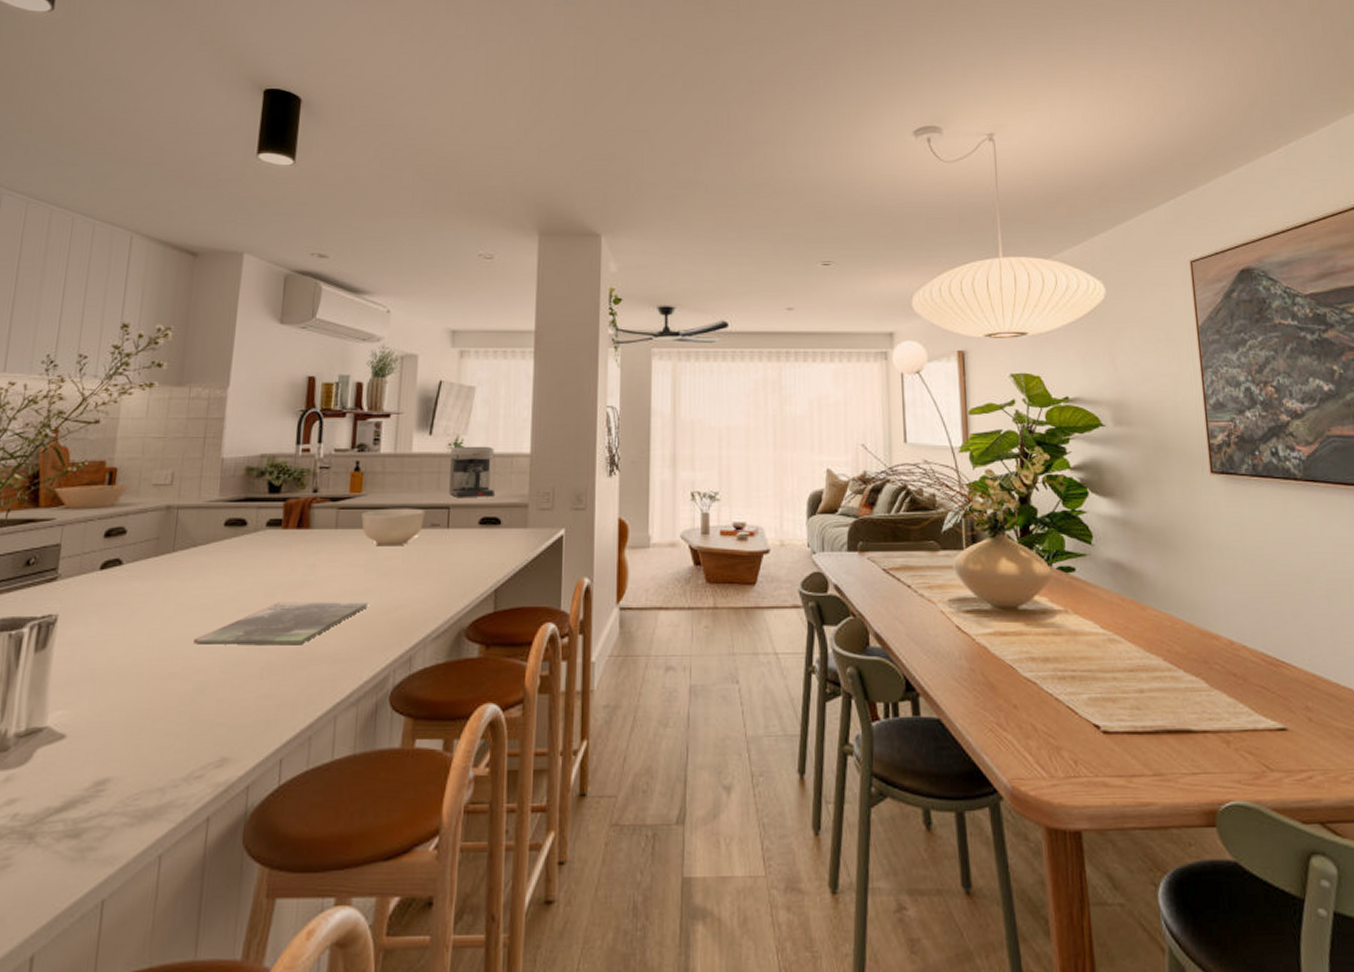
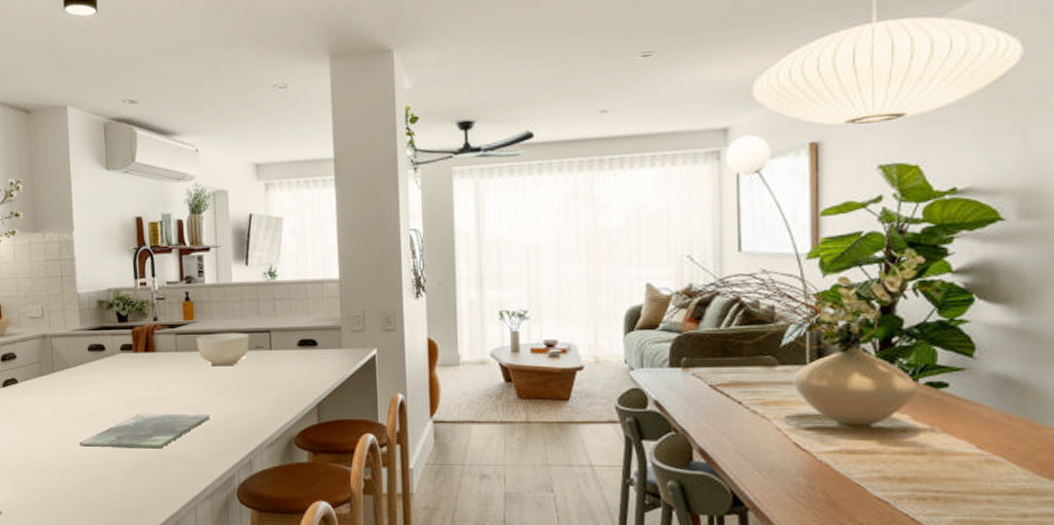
coffee maker: present [449,446,495,498] -> none [267,273,309,323]

